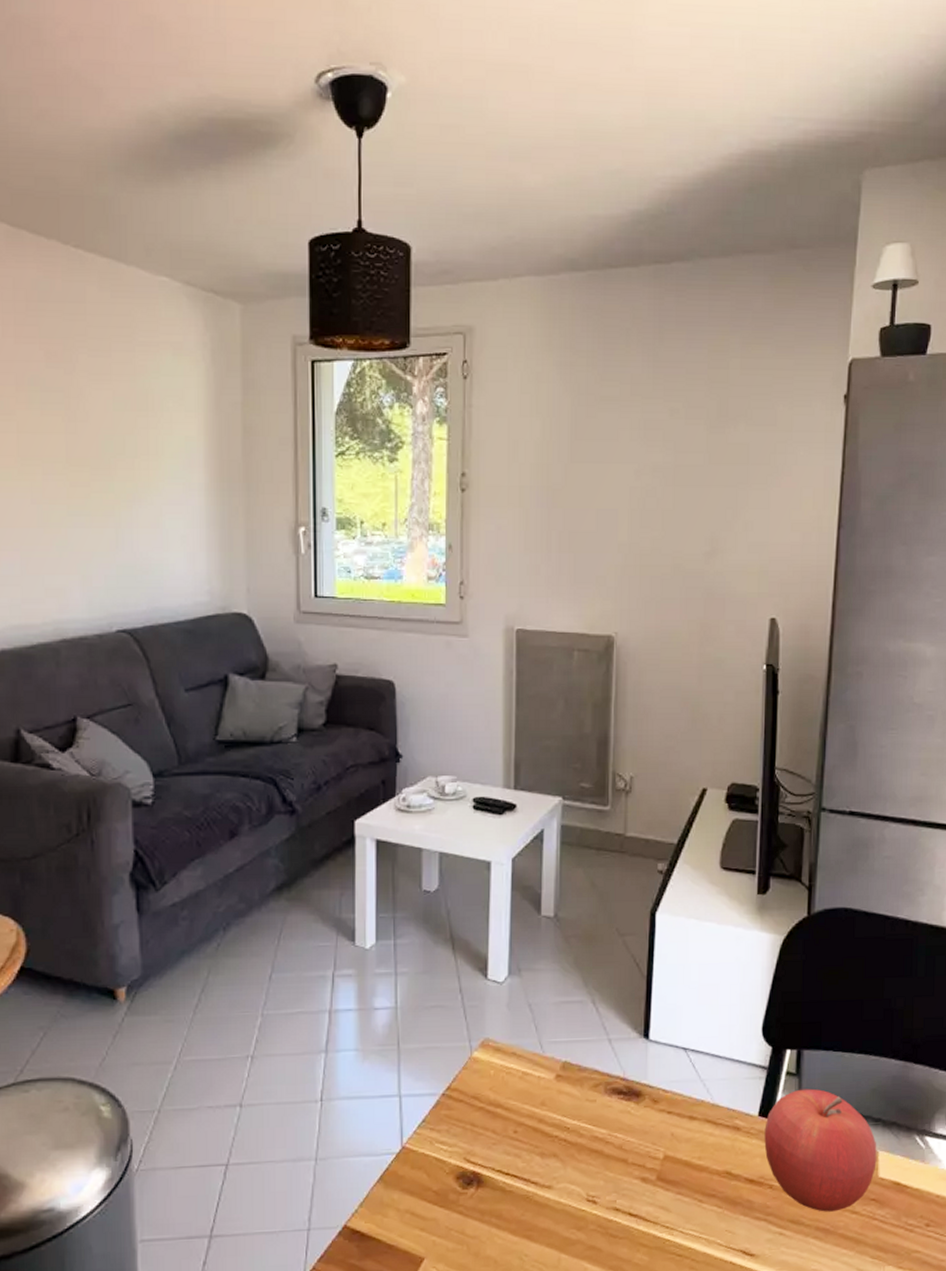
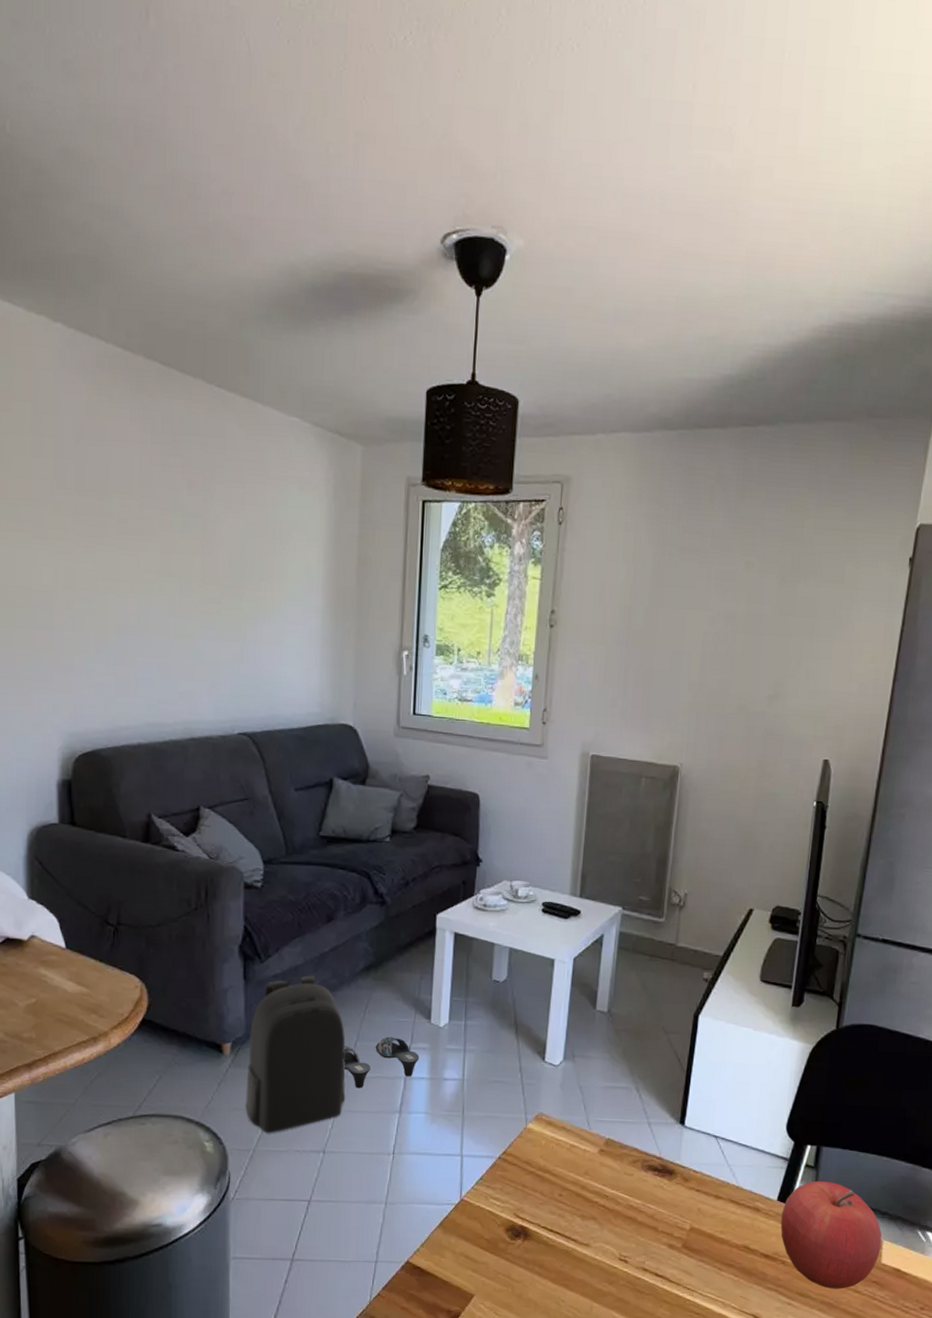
backpack: none [146,901,263,1089] -> present [245,975,346,1133]
slippers: none [258,965,345,1028] -> present [343,1036,420,1089]

